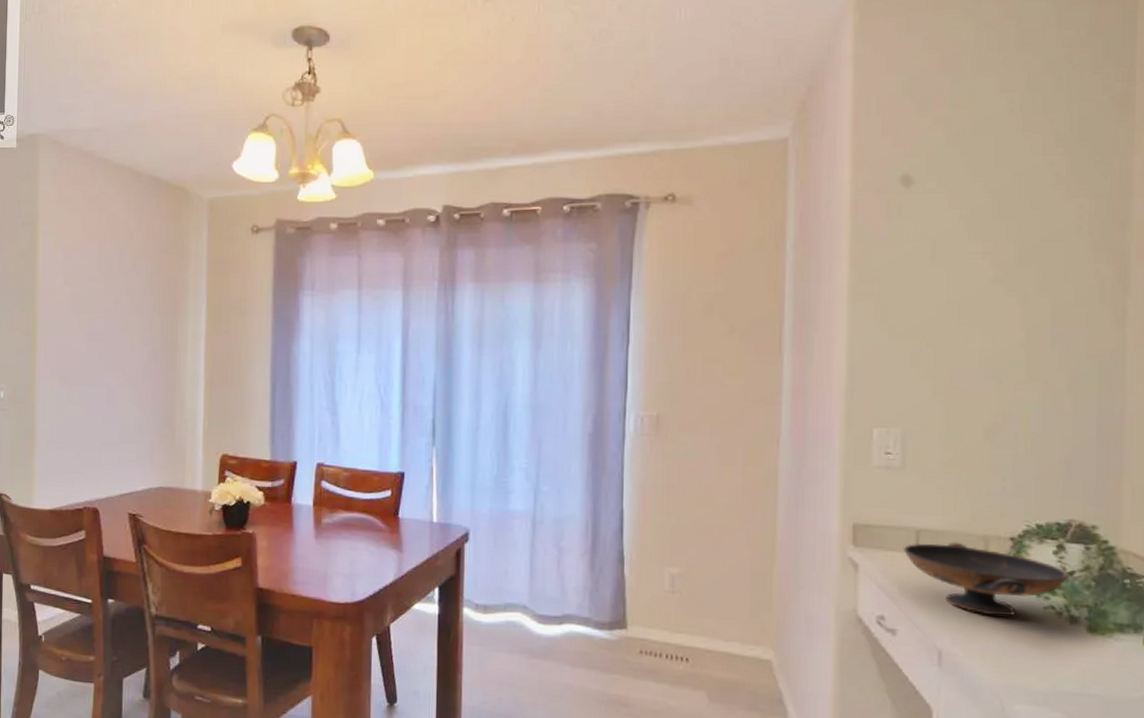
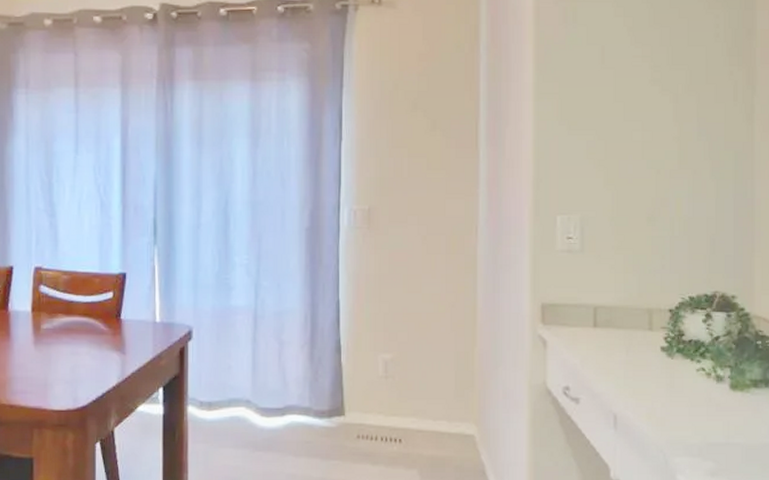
decorative bowl: present [902,542,1068,617] -> none [583,316,714,380]

